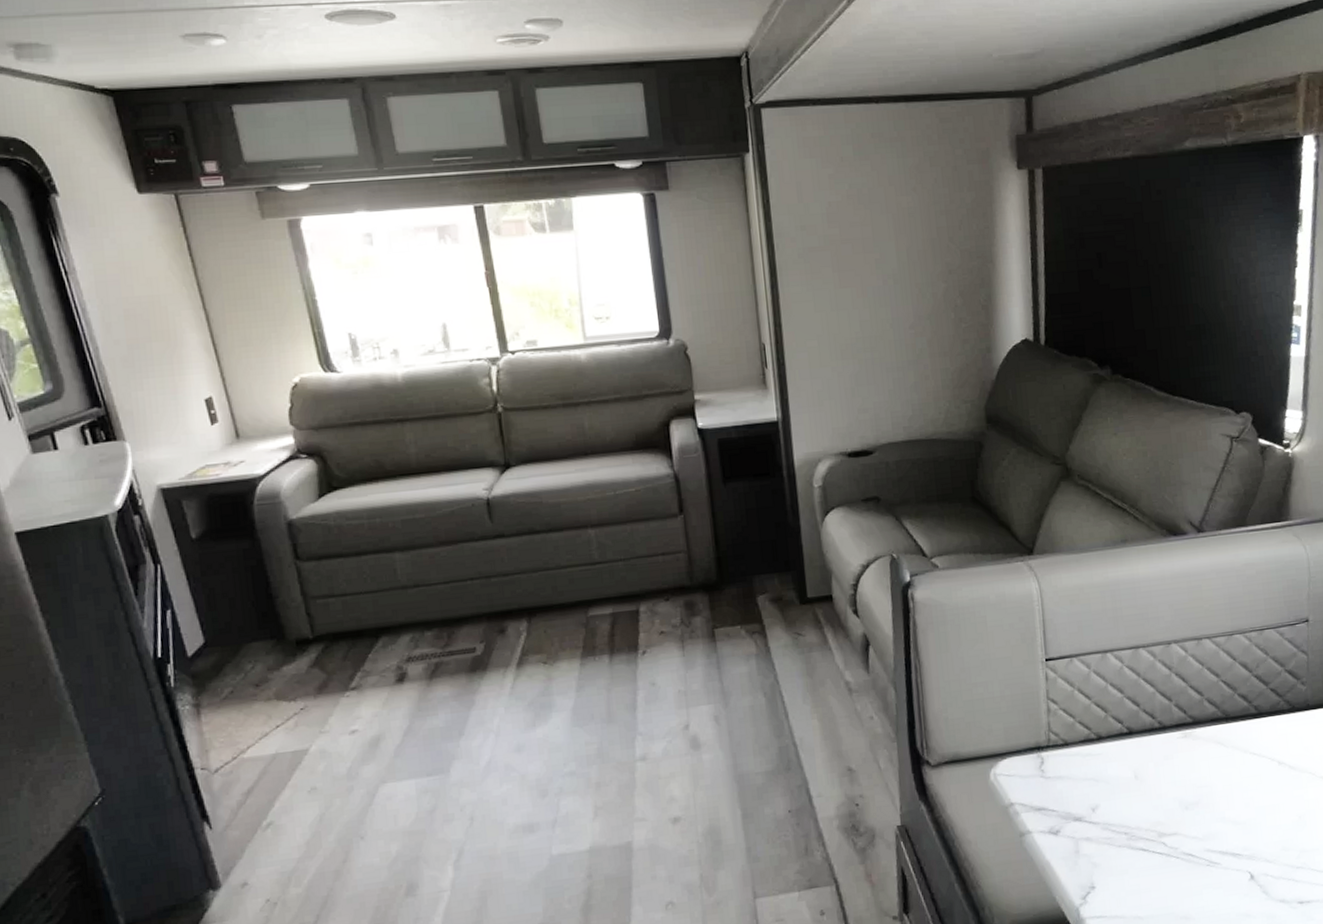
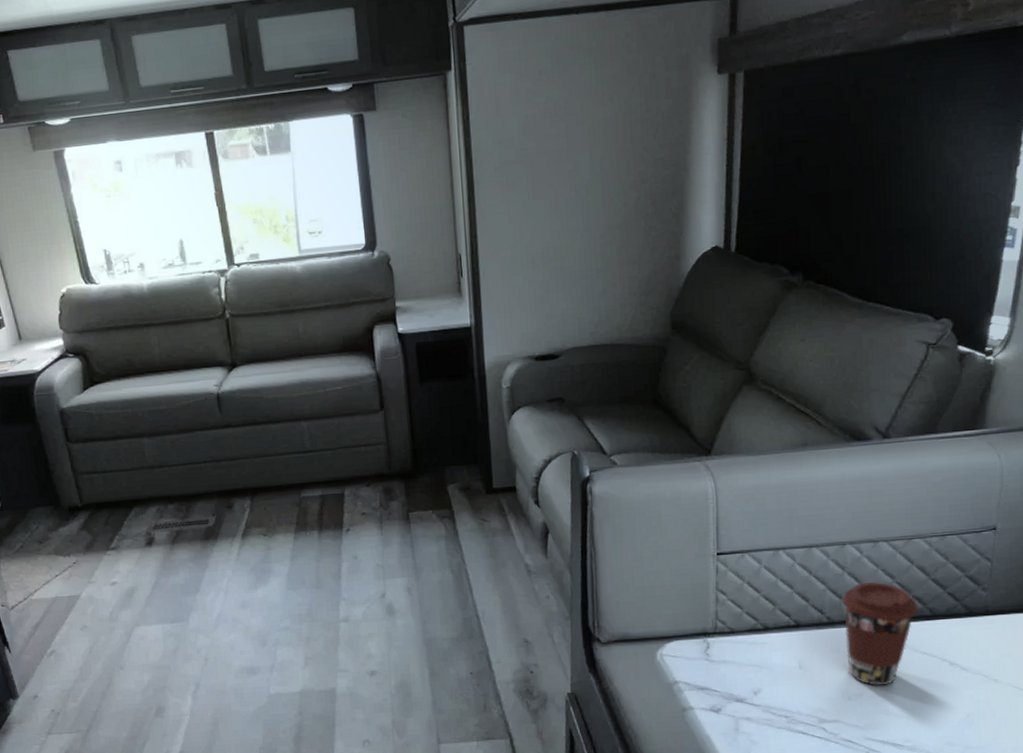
coffee cup: none [1171,680,1245,793] -> present [842,581,919,687]

